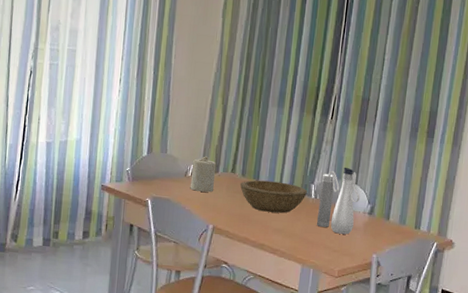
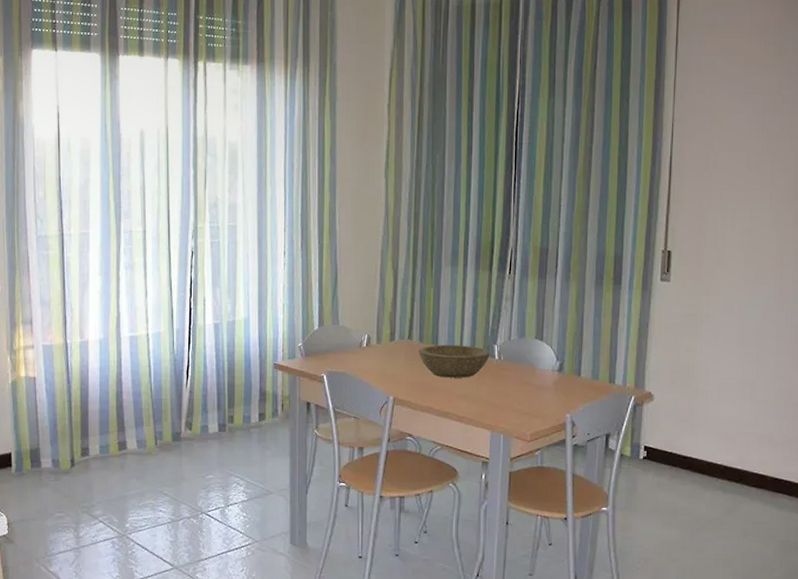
candle: present [190,156,217,192] -> none [366,324,392,362]
water bottle: present [317,167,361,235] -> none [504,323,548,395]

